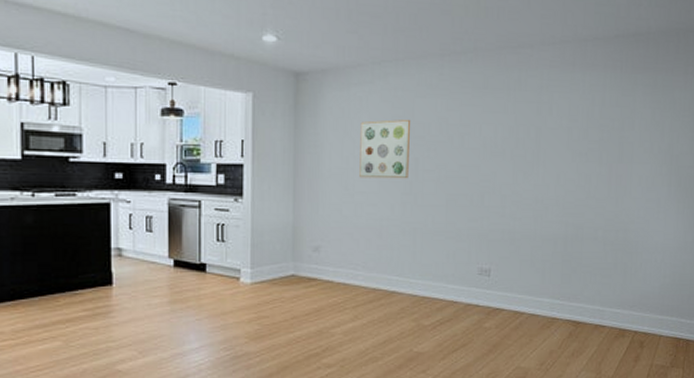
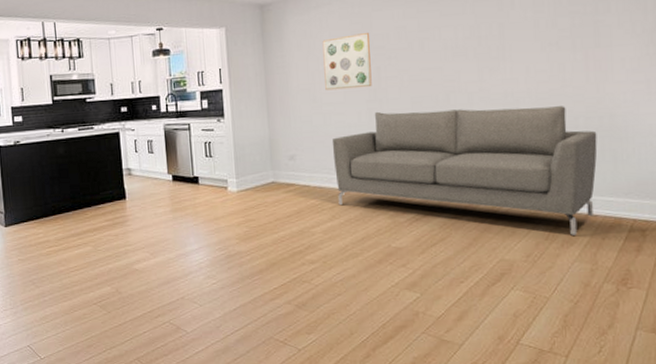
sofa: none [361,206,612,345] -> present [332,106,598,235]

